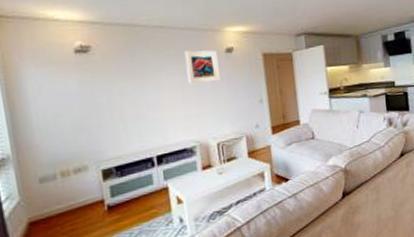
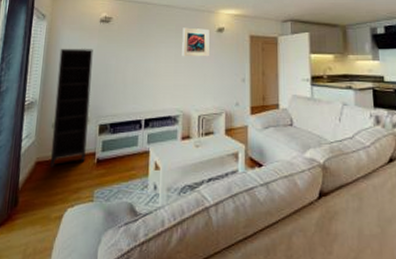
bookcase: none [26,86,93,225] -> present [49,49,93,167]

